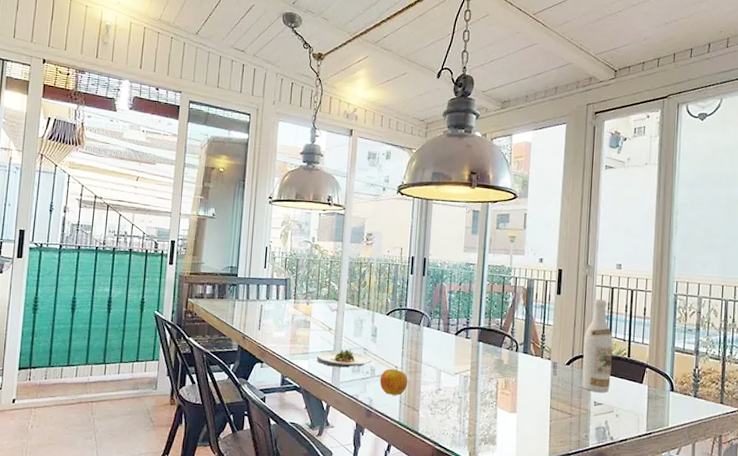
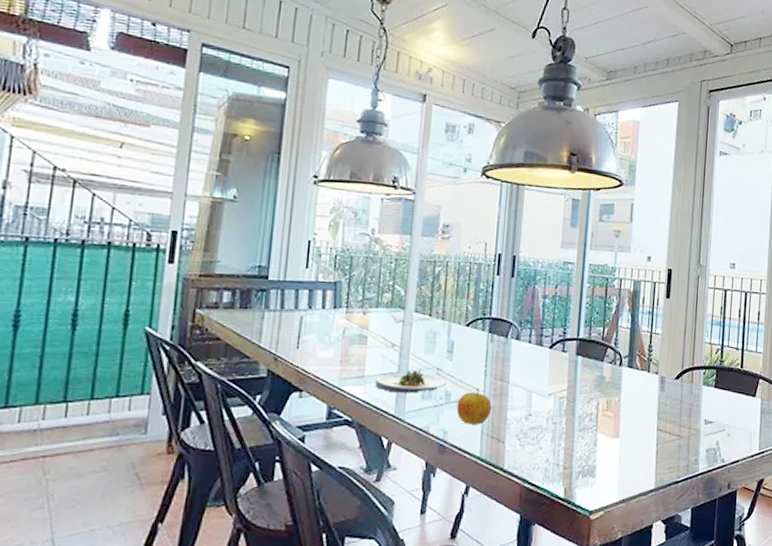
wine bottle: present [582,299,613,393] -> none [692,303,726,410]

